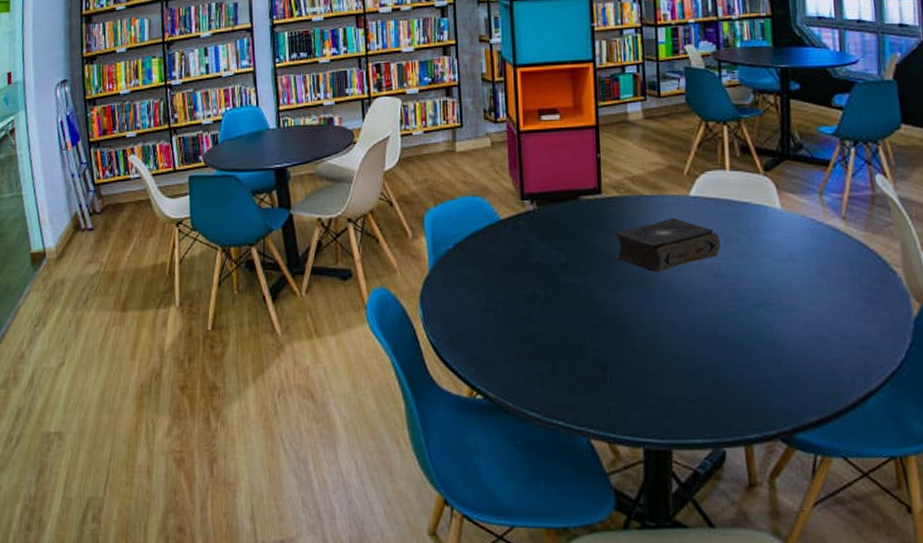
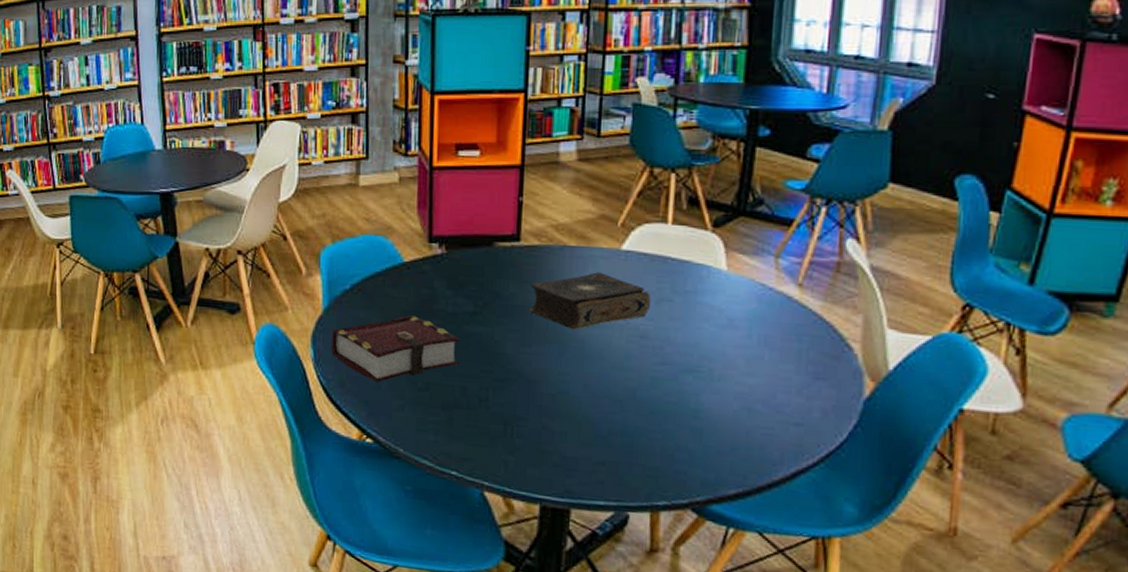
book: none [438,270,558,338] -> present [331,315,460,383]

